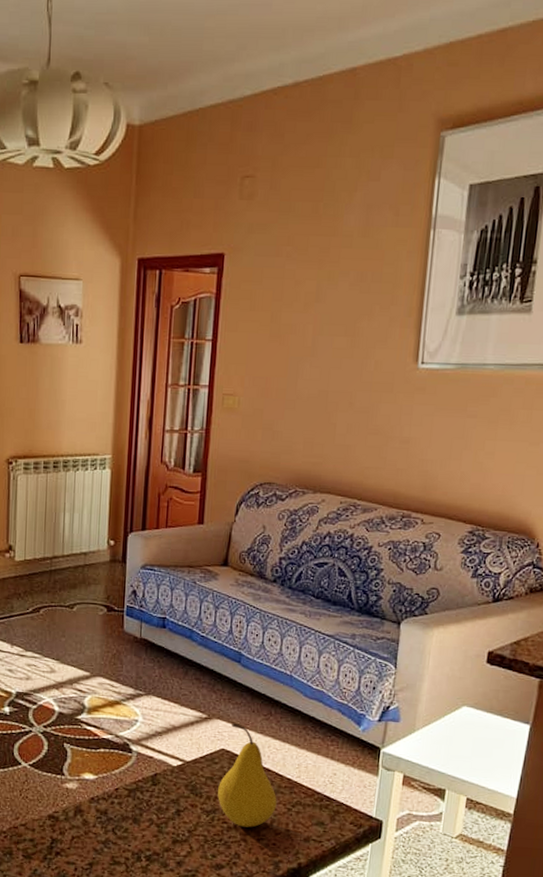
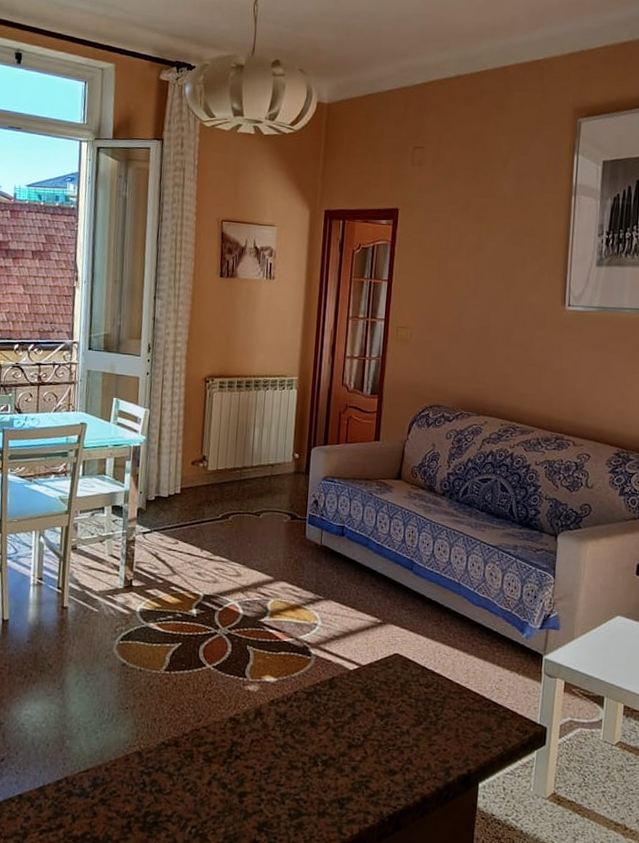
fruit: present [218,722,277,828] -> none [391,627,447,733]

